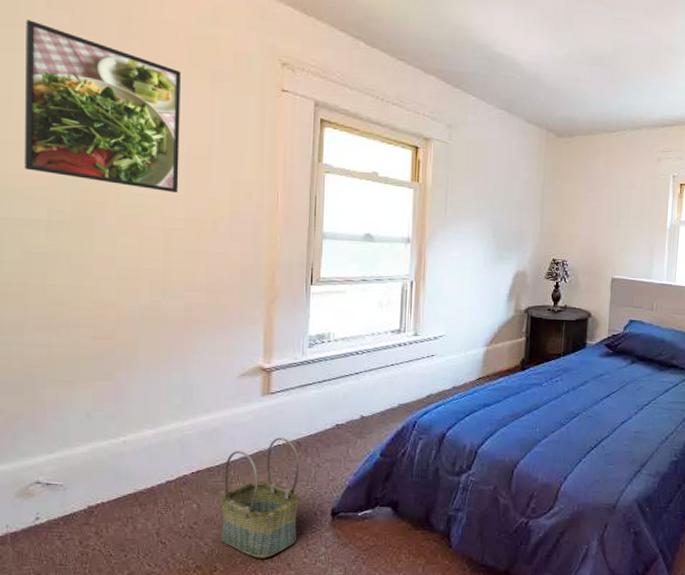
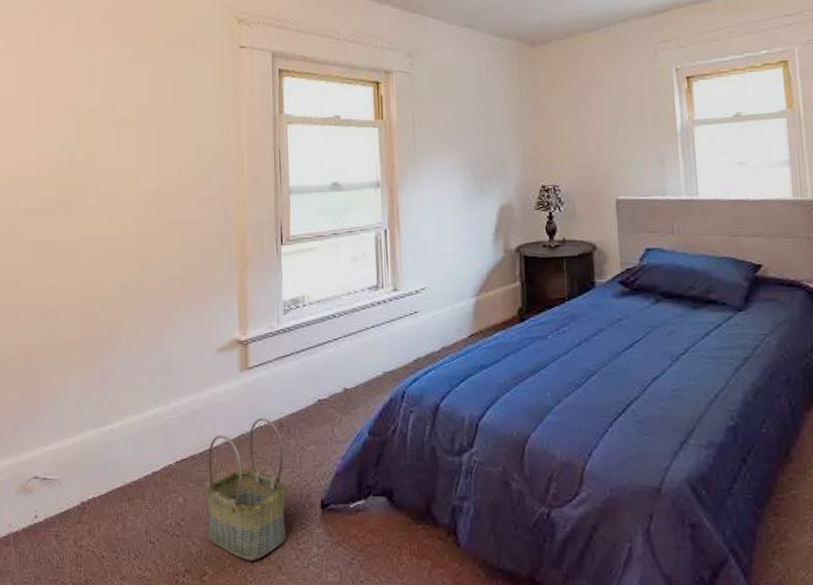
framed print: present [24,20,181,194] -> none [17,22,151,166]

